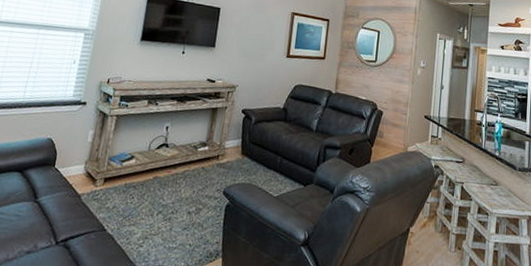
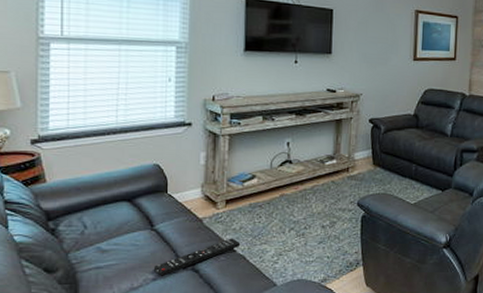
remote control: none [30,216,112,250] -> present [154,238,241,276]

